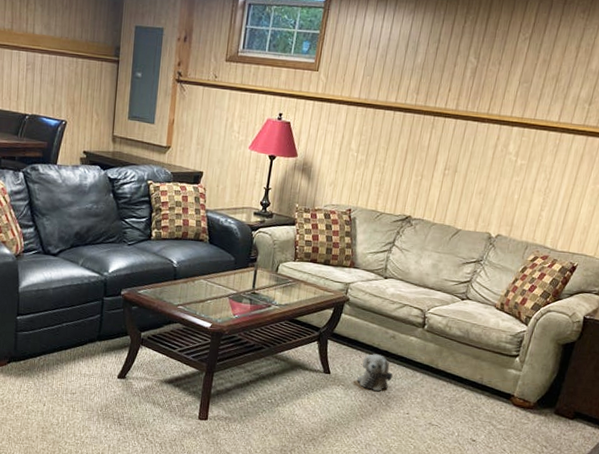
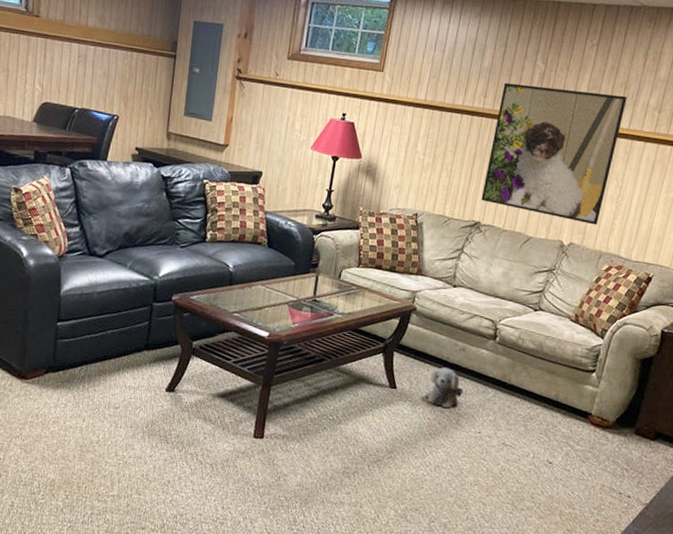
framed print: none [412,78,558,217] -> present [481,82,627,225]

